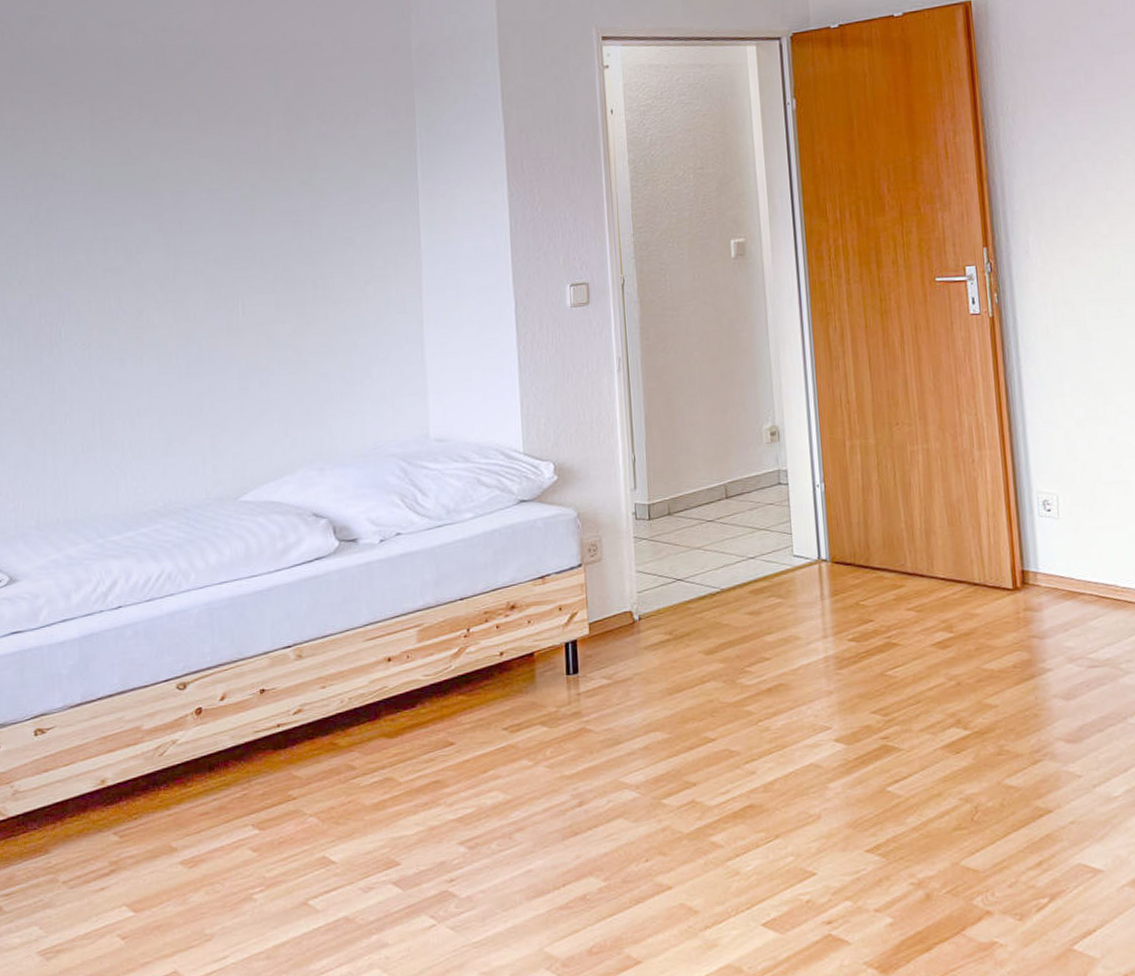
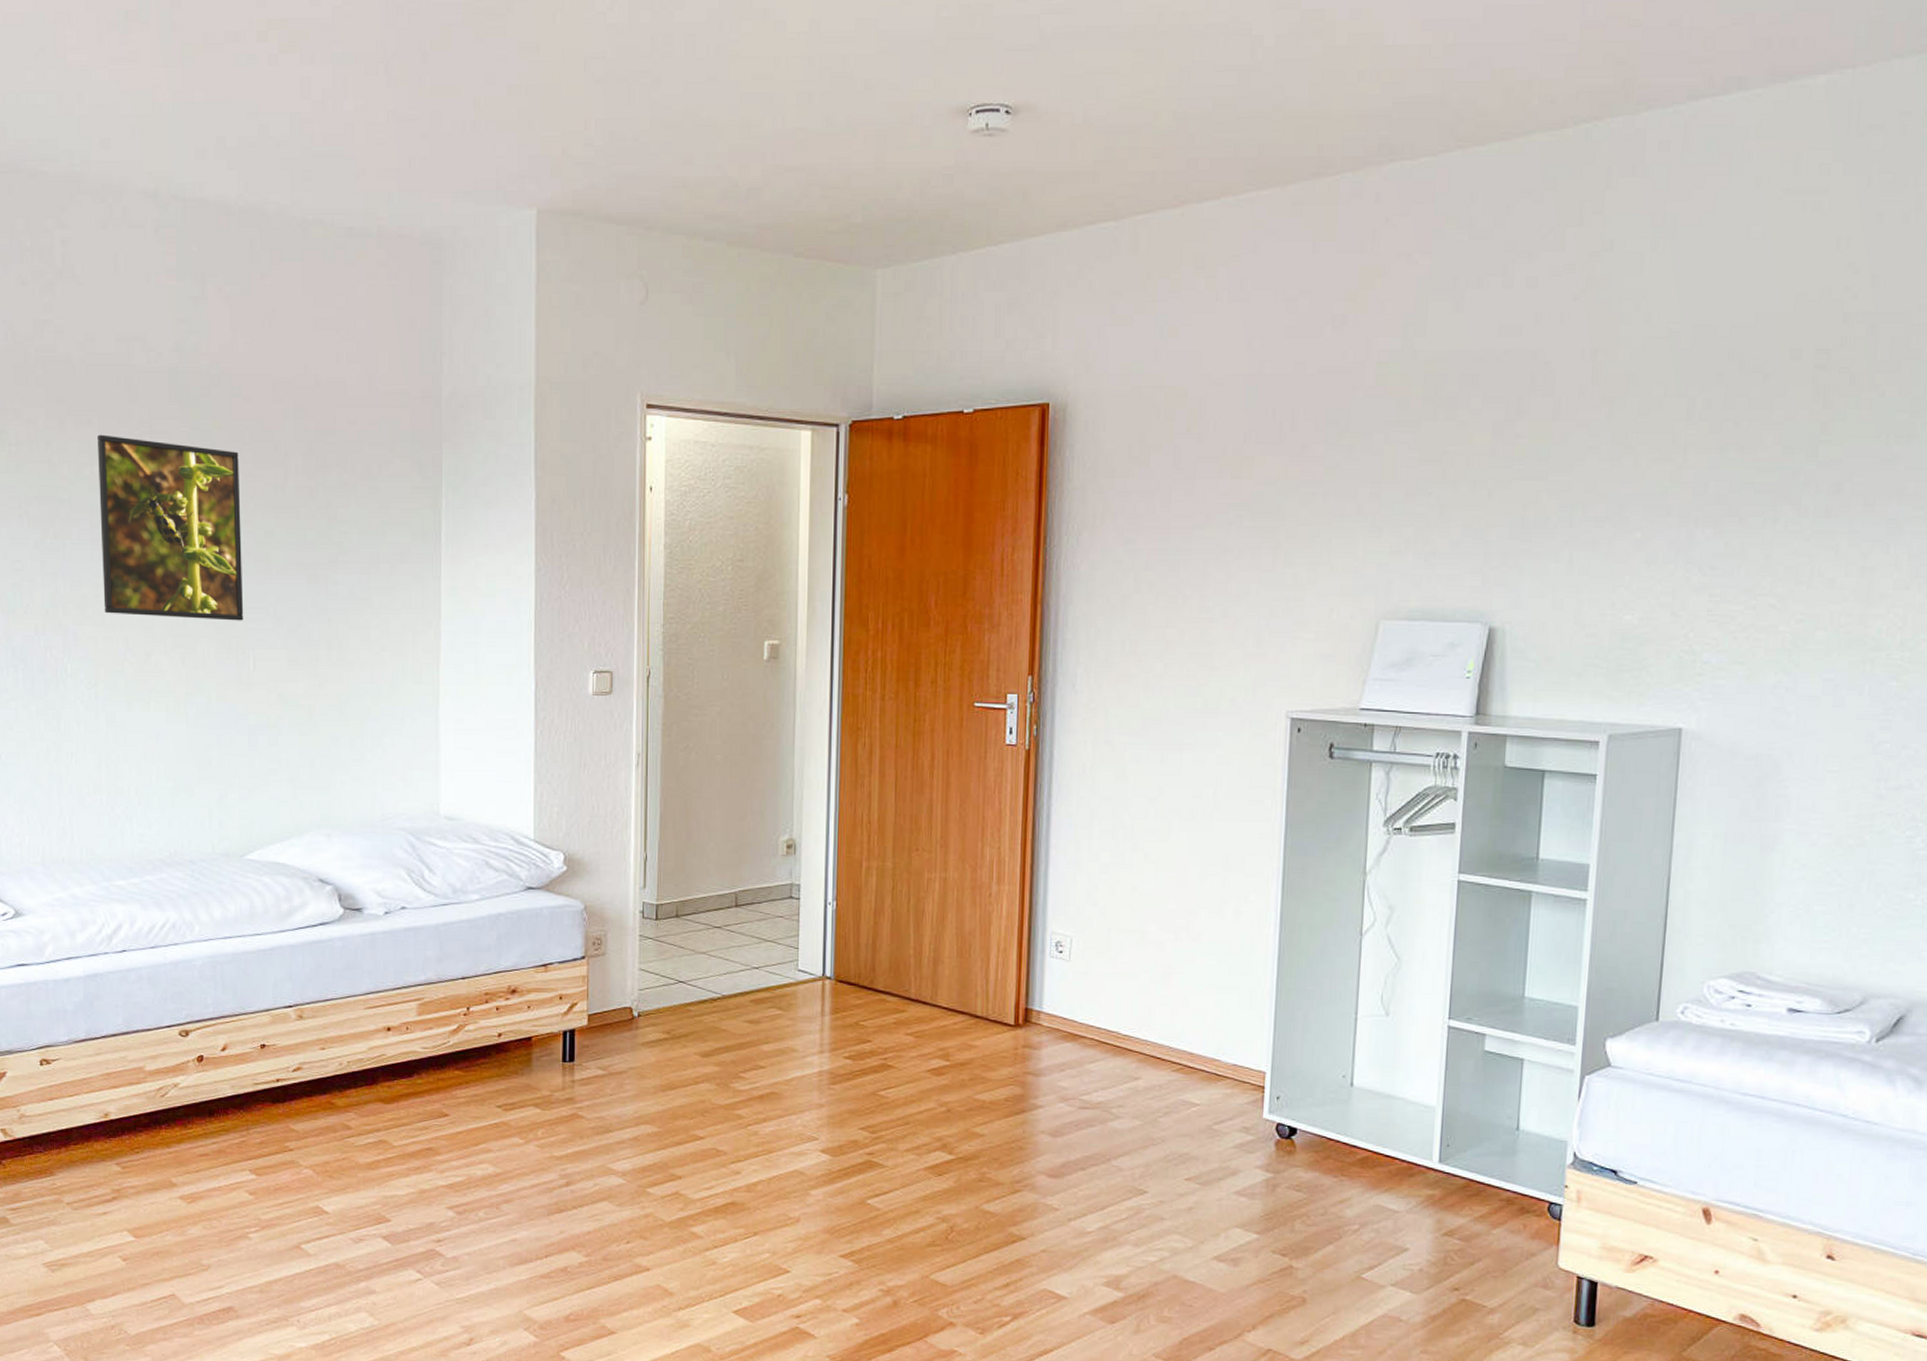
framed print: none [90,112,232,277] -> present [98,434,244,621]

